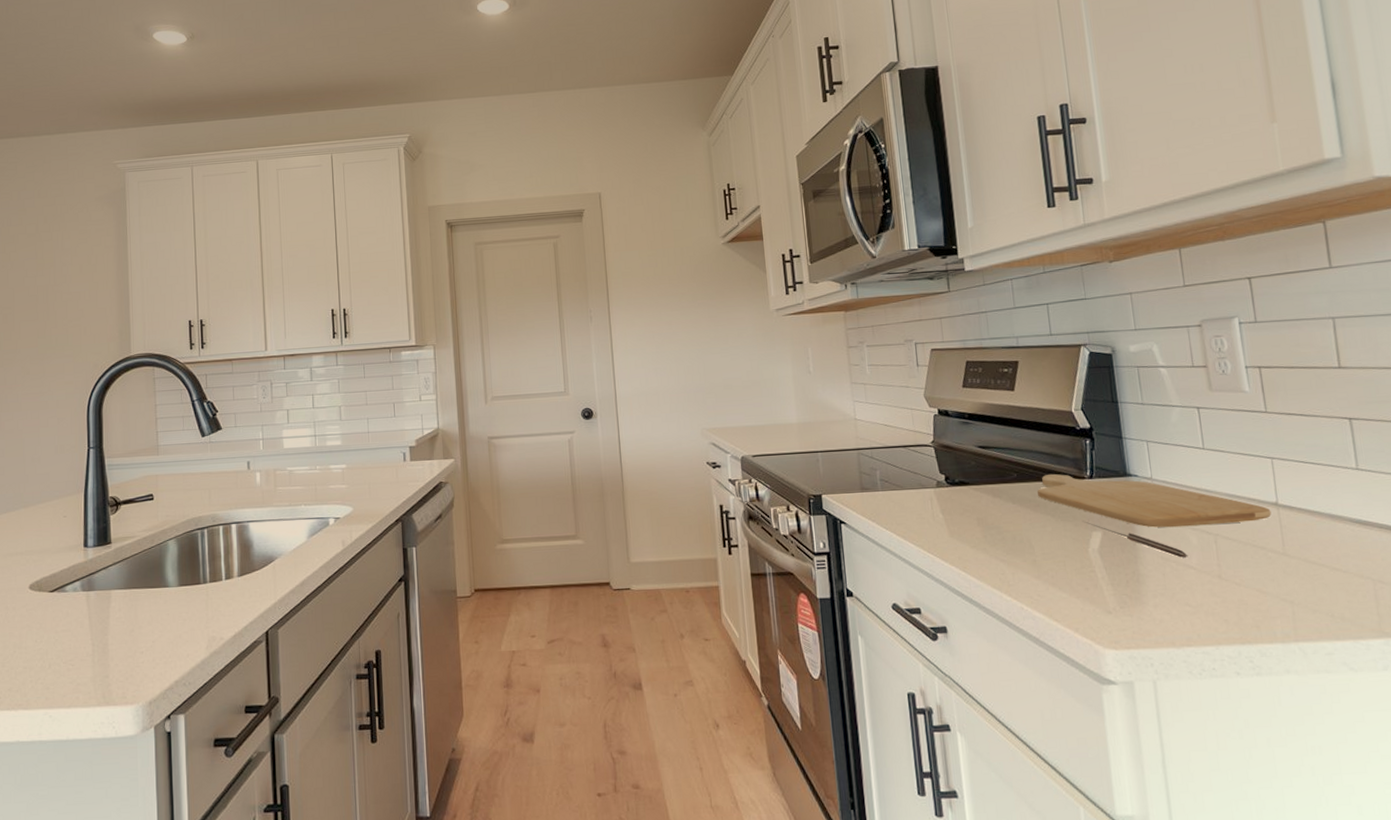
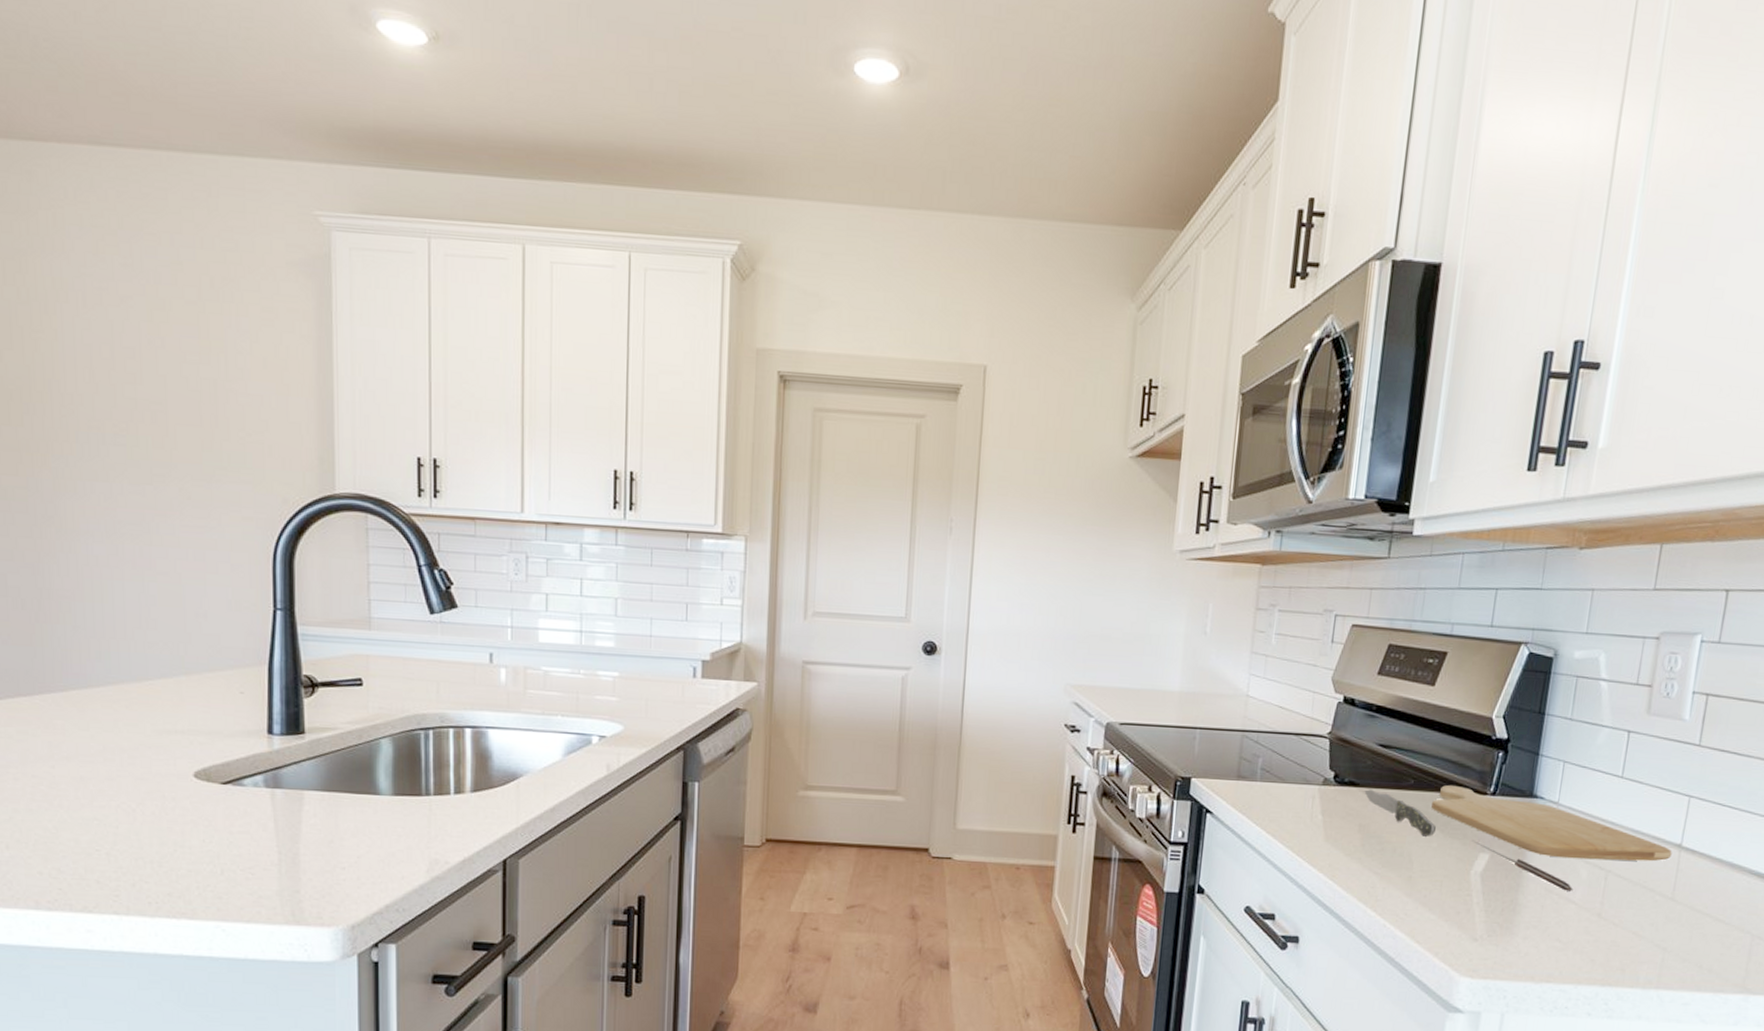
knife: none [975,486,1047,523] -> present [1364,789,1436,837]

